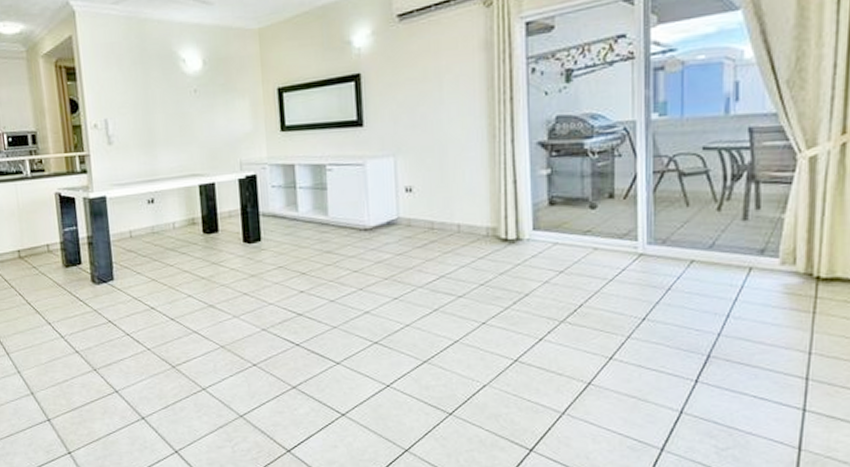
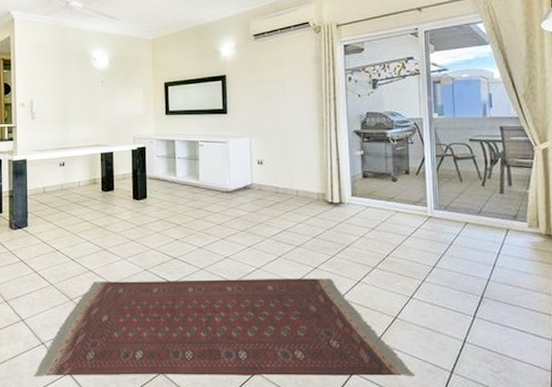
area rug: none [133,336,613,457] -> present [32,278,416,377]

